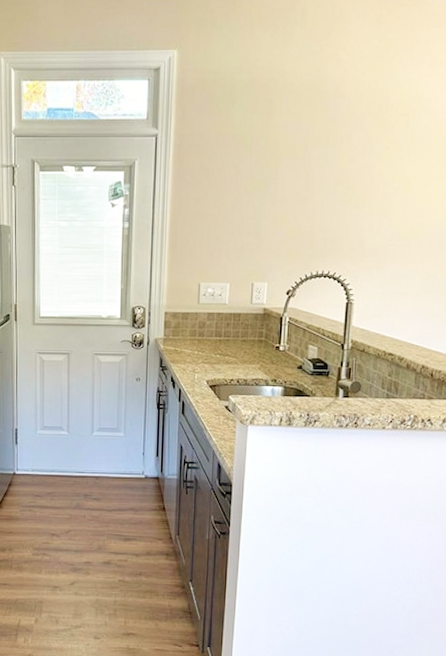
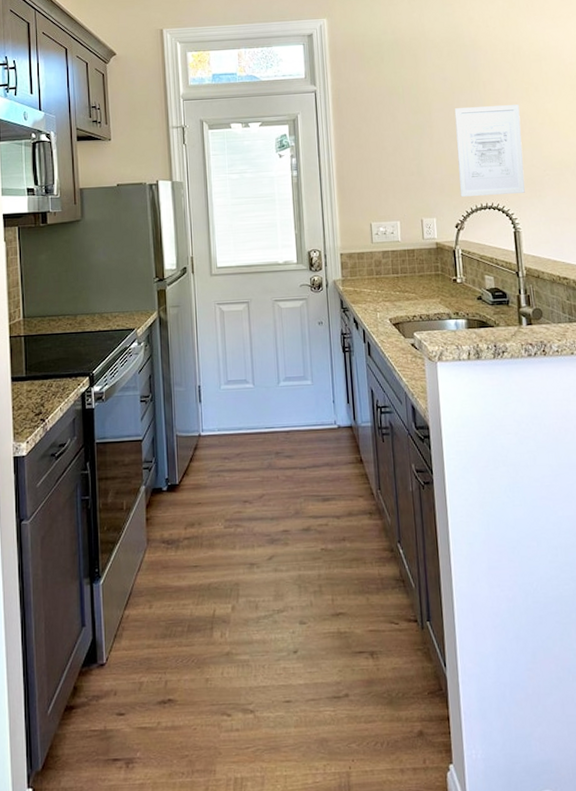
wall art: none [296,165,375,263] -> present [454,105,525,197]

